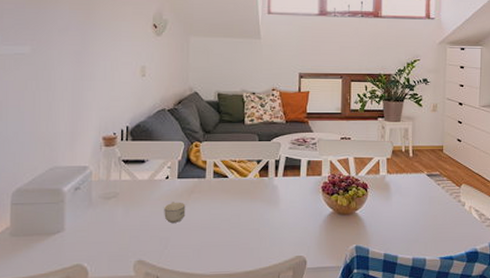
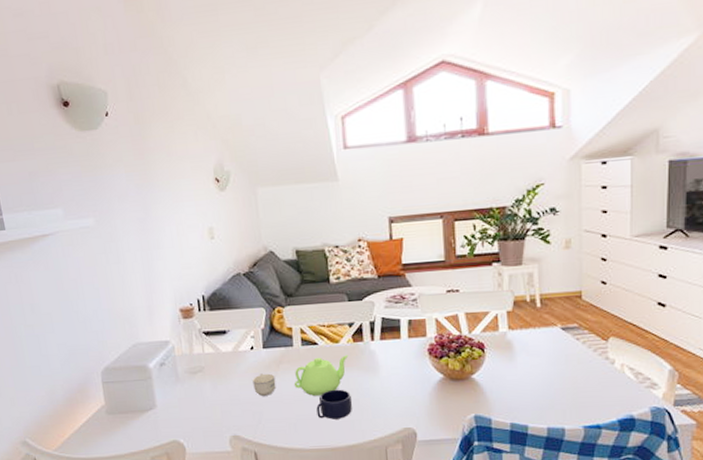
teapot: none [202,188,254,224] -> present [294,355,349,396]
mug: none [220,219,253,247] -> present [316,389,352,420]

